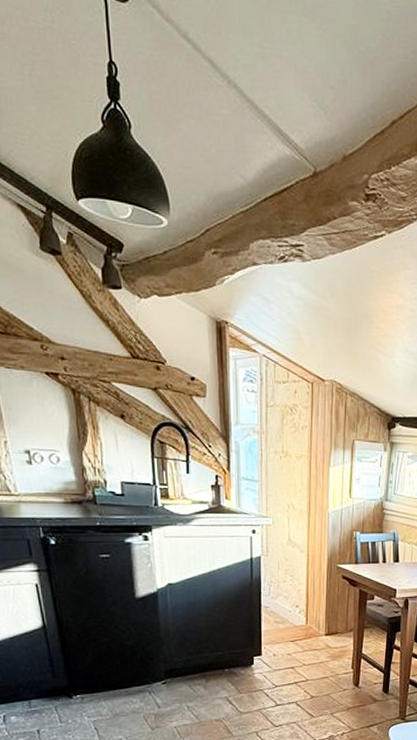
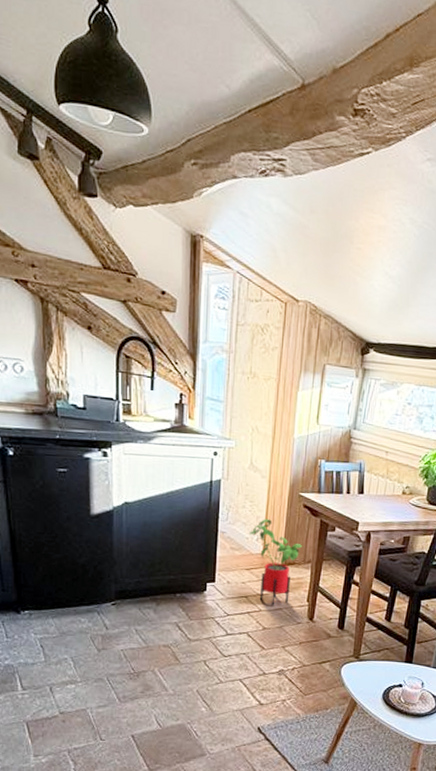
house plant: none [292,592,344,675] -> present [249,519,303,607]

